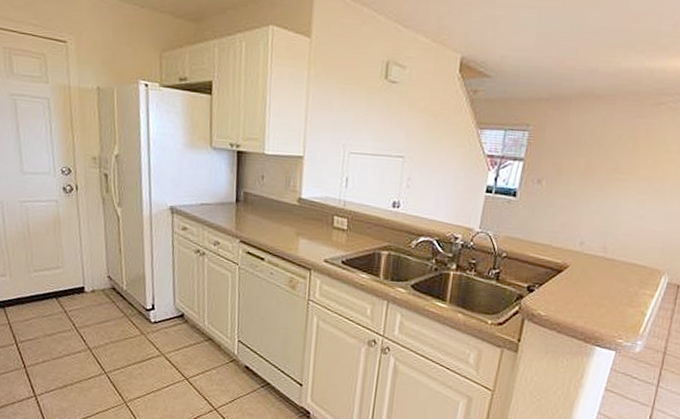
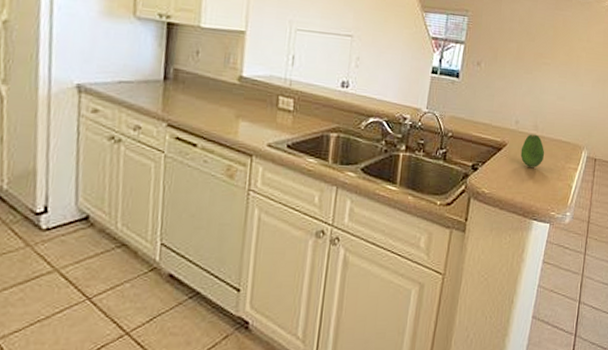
fruit: none [584,256,614,292] -> present [520,134,545,168]

